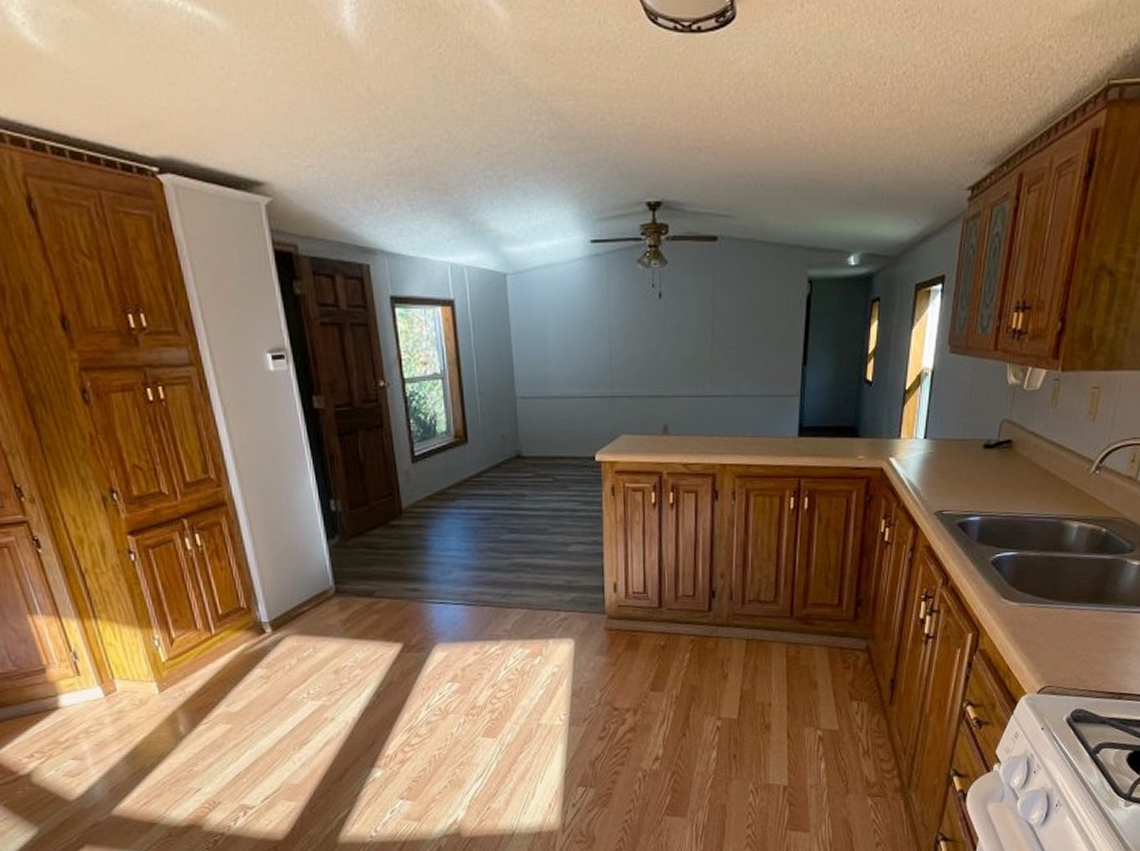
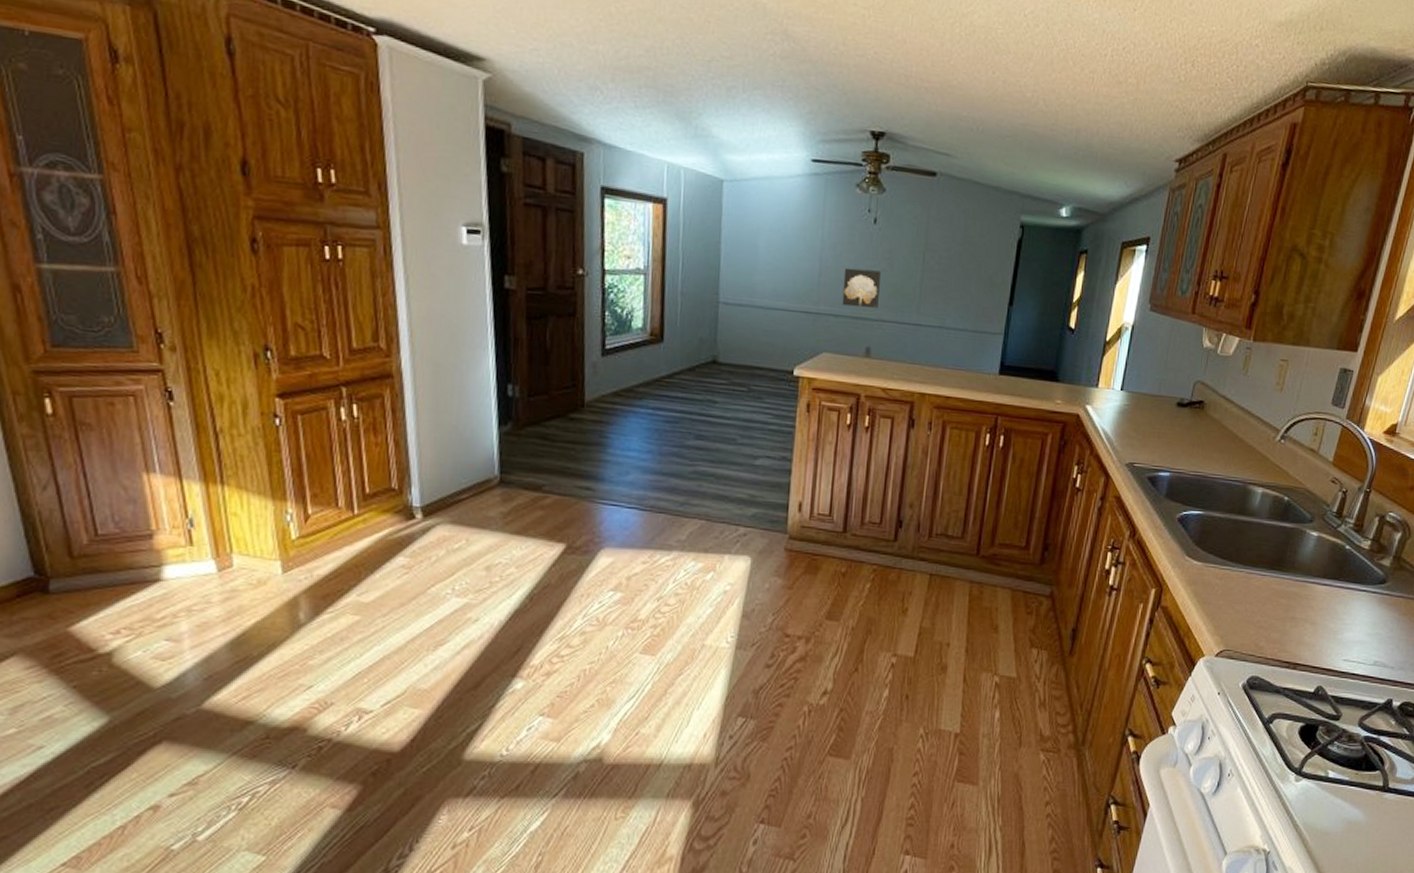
wall art: none [634,346,671,386] -> present [842,267,881,309]

